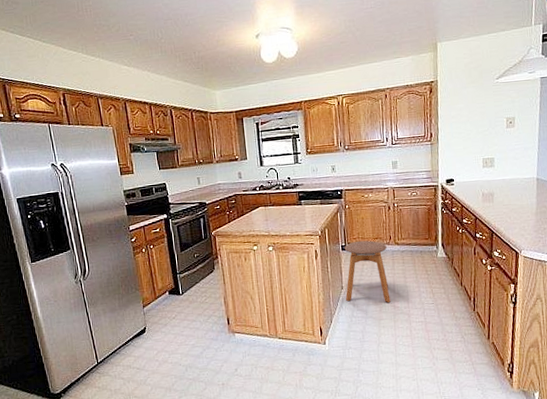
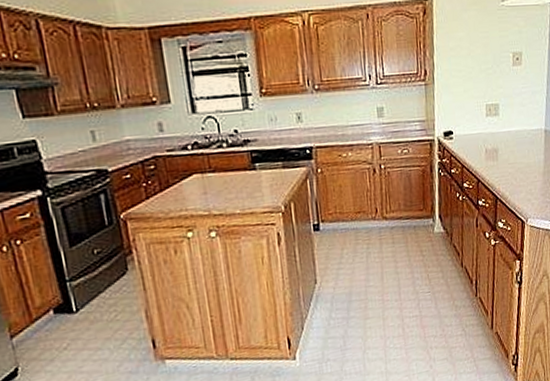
stool: present [344,240,391,302] -> none [317,216,378,299]

